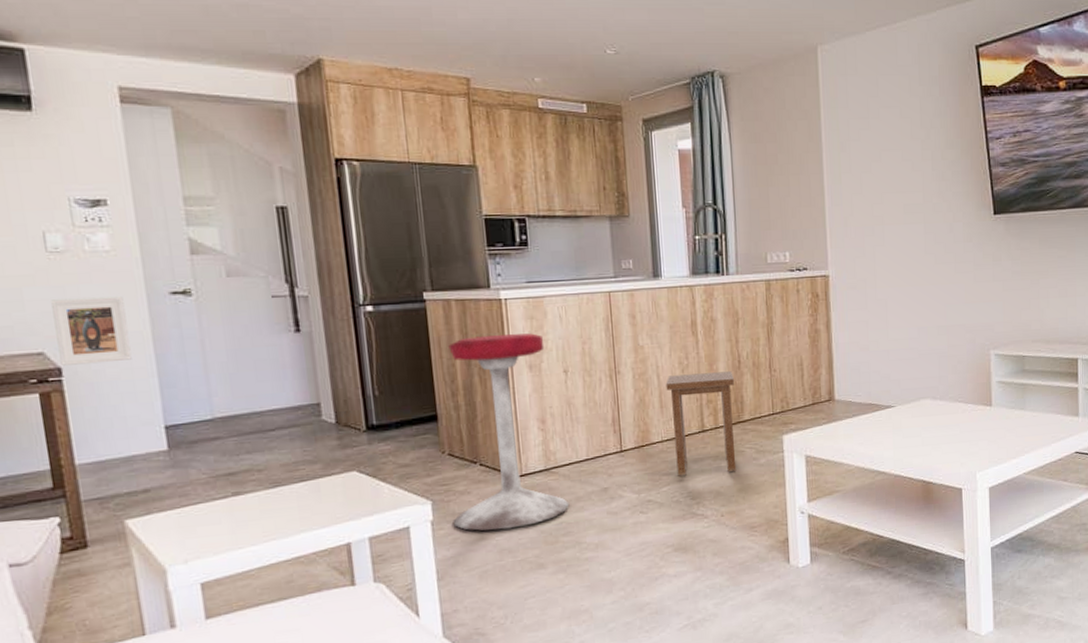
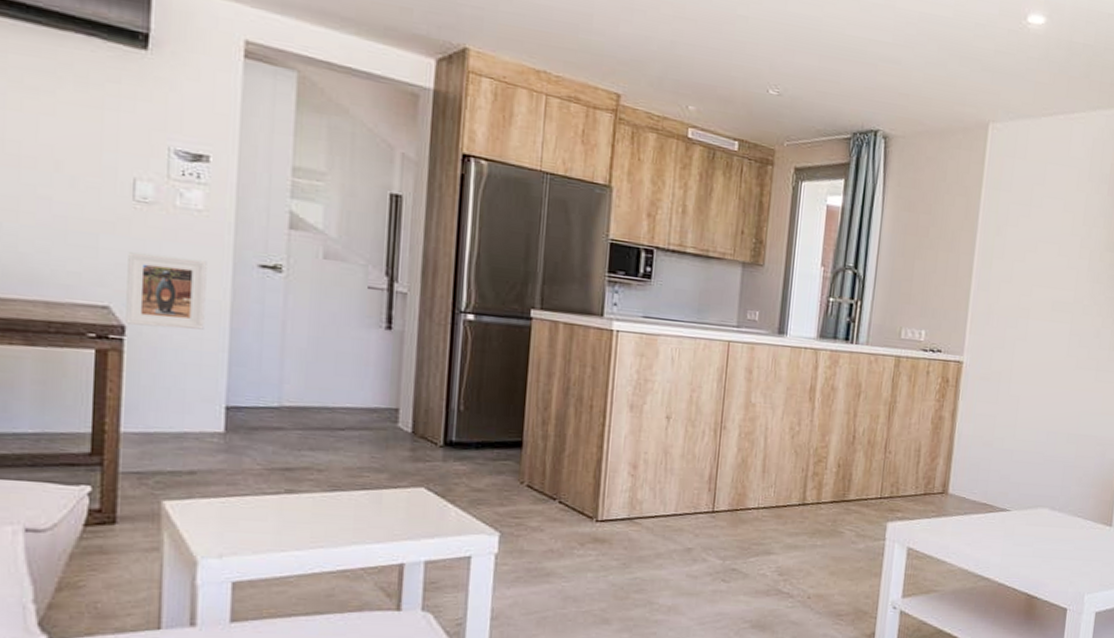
stool: present [448,333,570,531] -> none [519,364,651,576]
stool: present [665,371,737,476] -> none [768,440,846,552]

